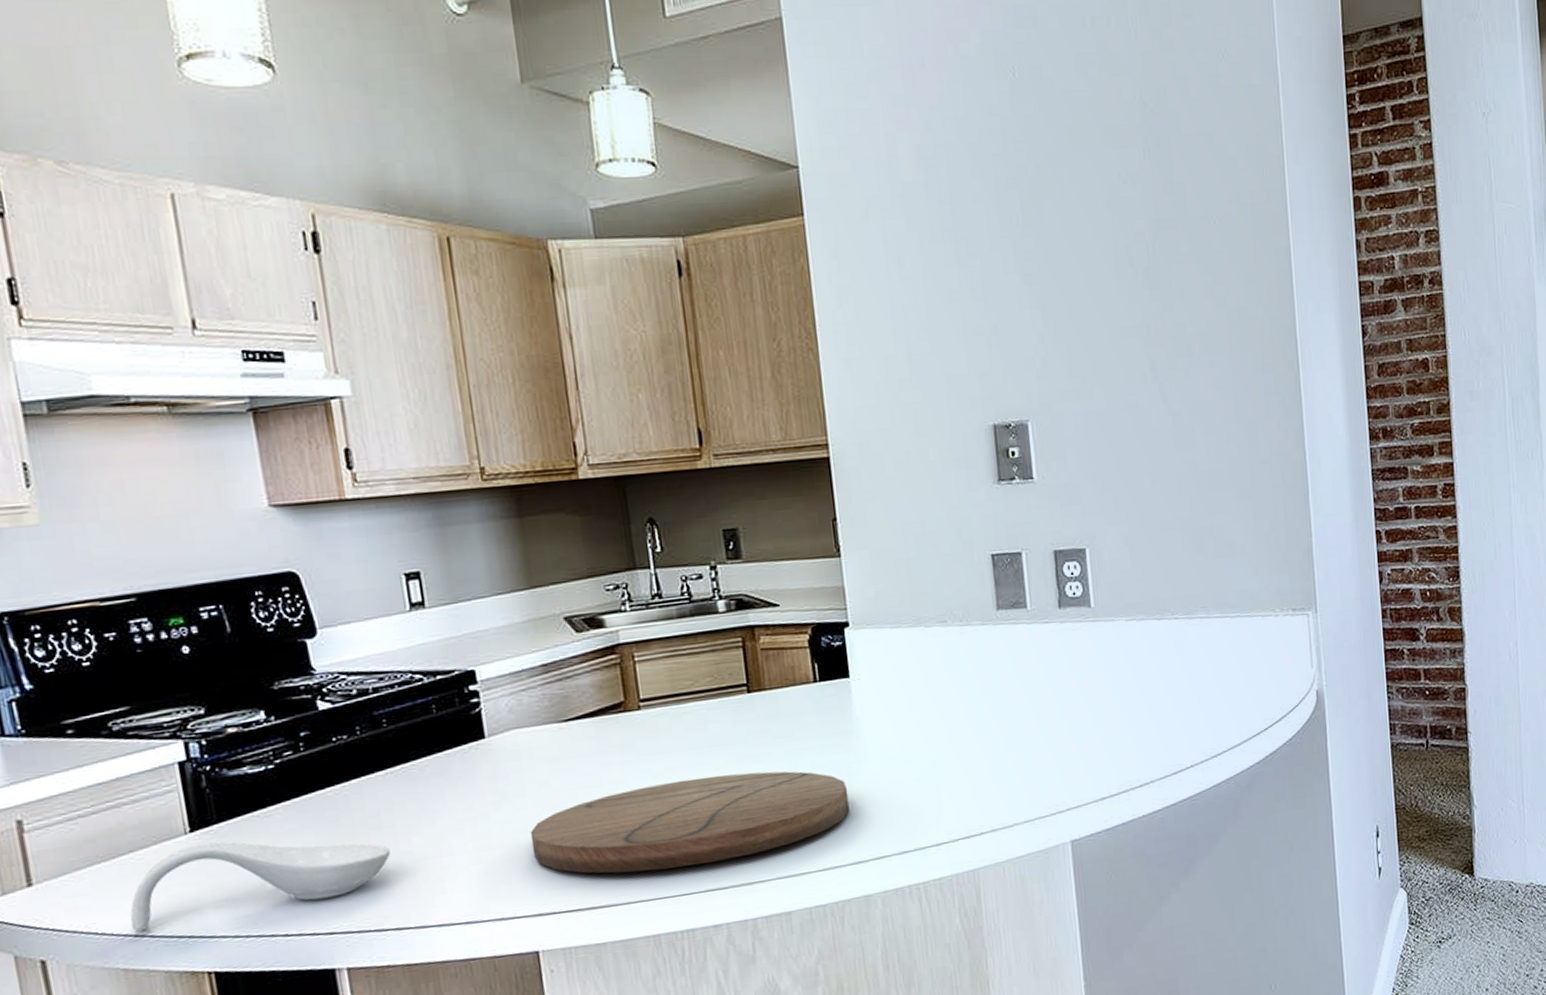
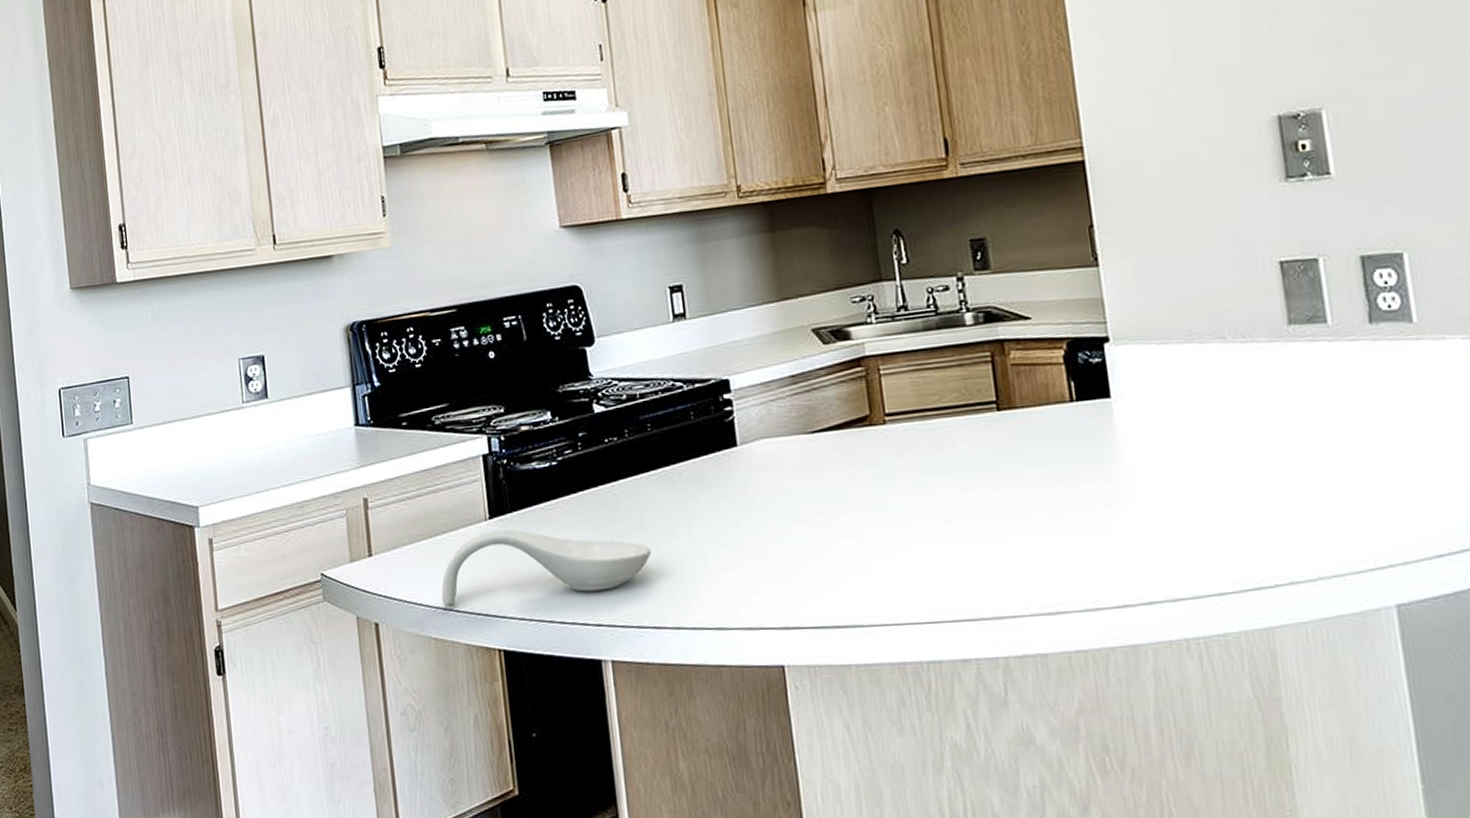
cutting board: present [530,771,850,874] -> none [777,496,1114,594]

